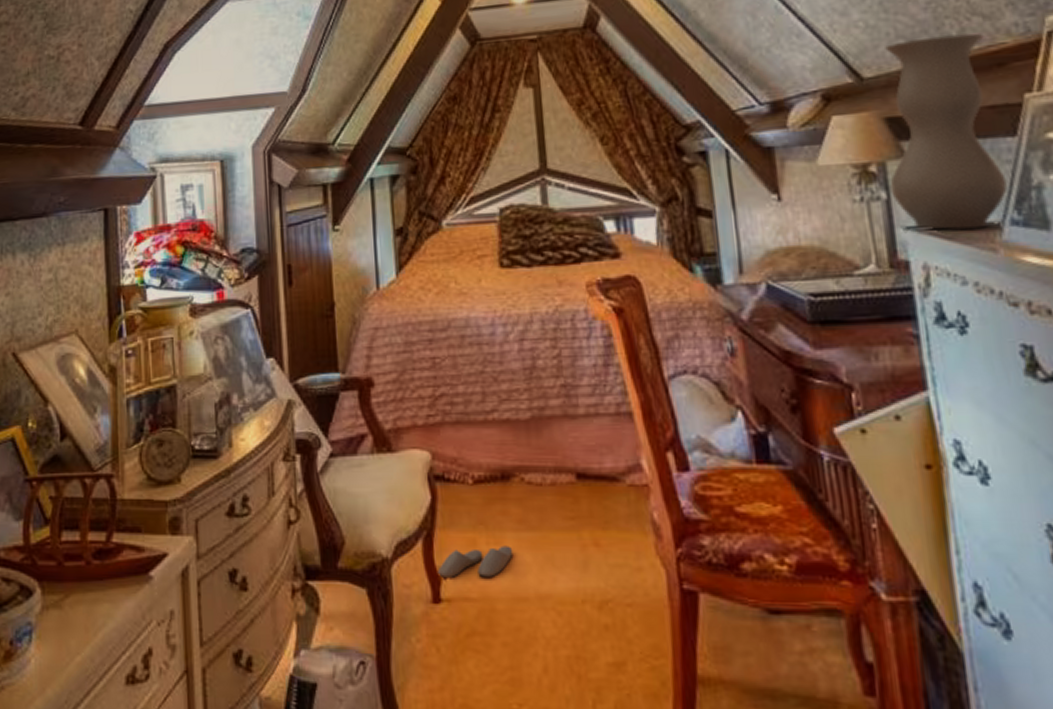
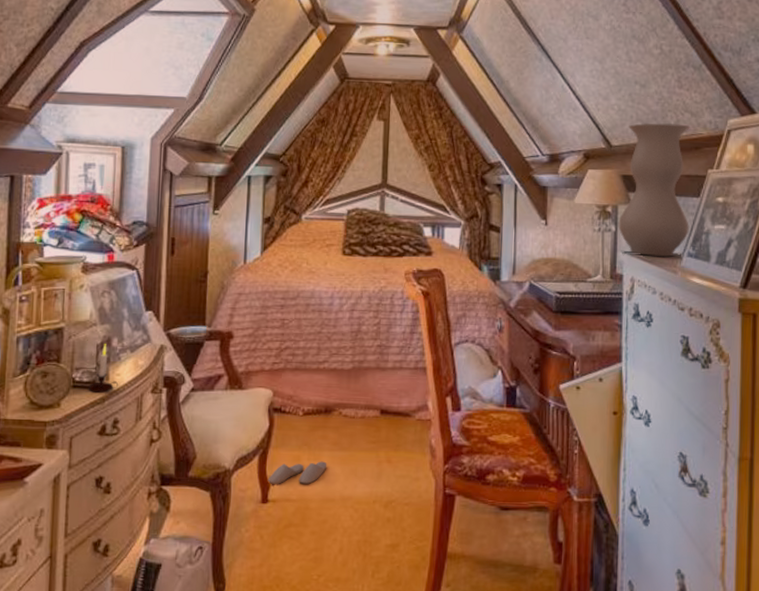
candle: none [210,402,245,463] -> present [88,344,119,393]

